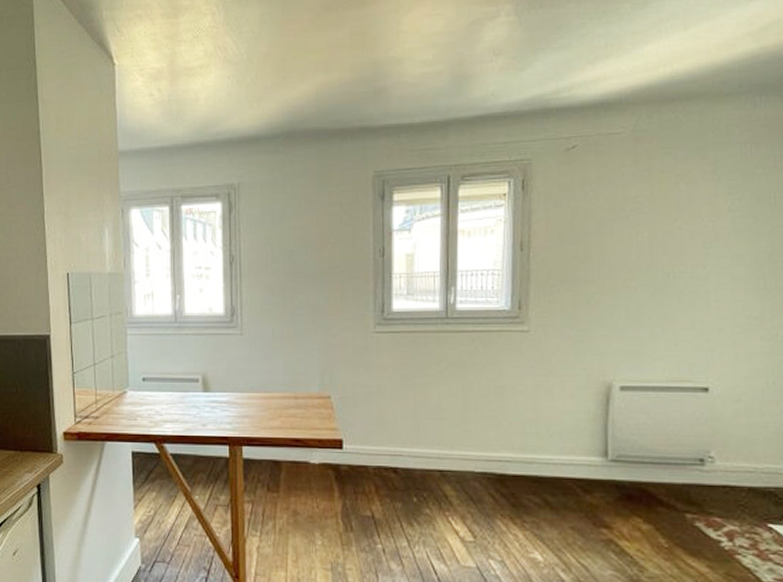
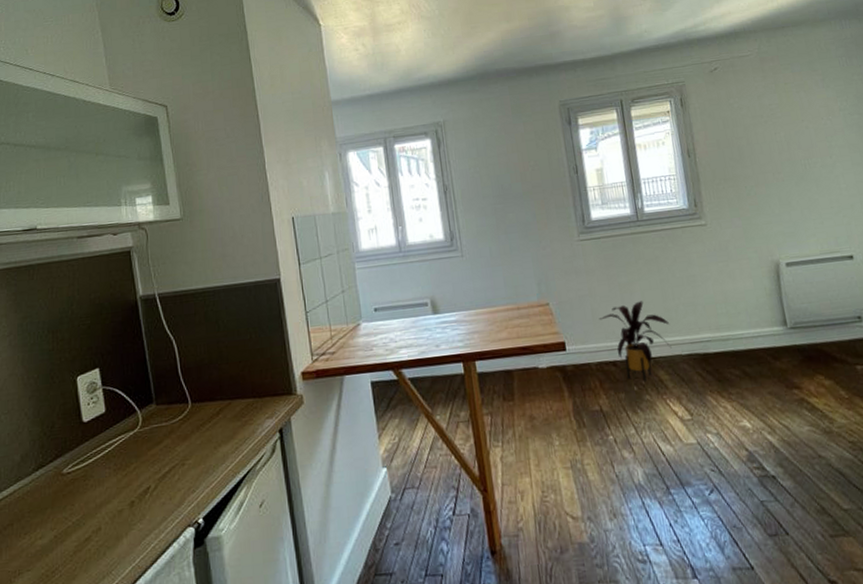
house plant: none [384,407,465,495] -> present [599,301,672,382]

